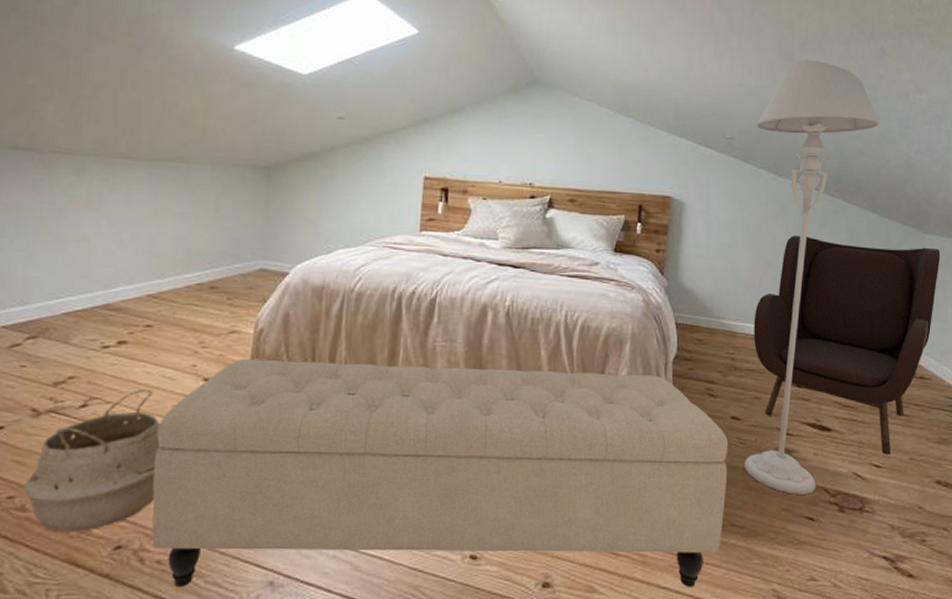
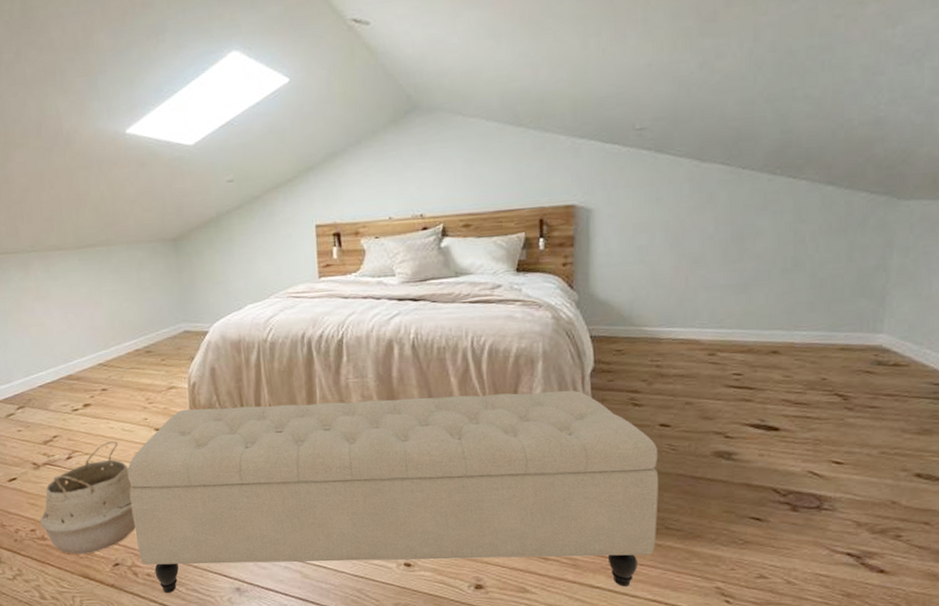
floor lamp: present [743,57,880,495] -> none [672,14,836,496]
armchair: present [753,234,941,455] -> none [680,215,923,451]

